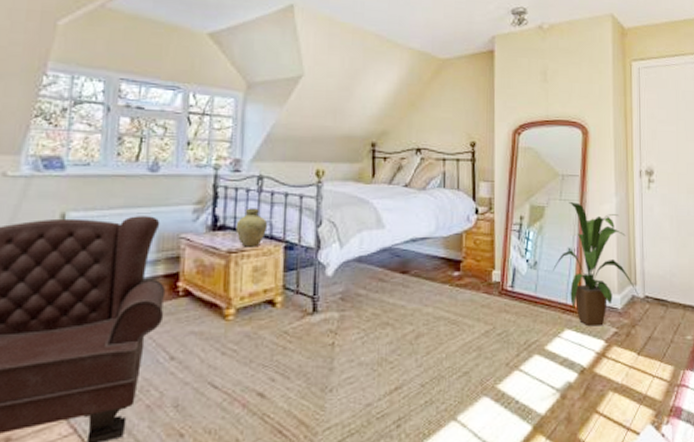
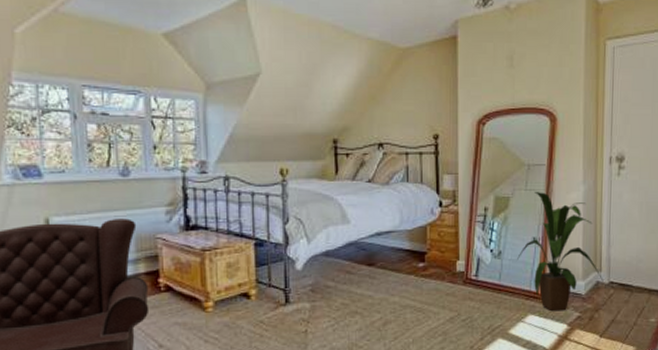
vase: present [235,208,268,247] -> none [207,208,238,245]

